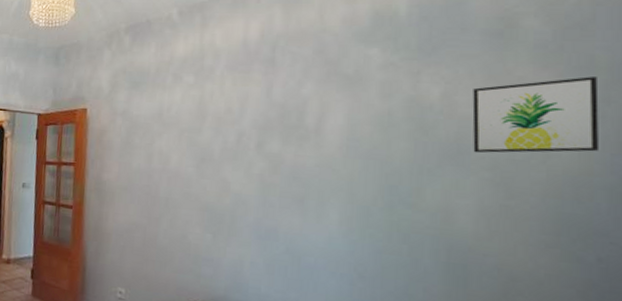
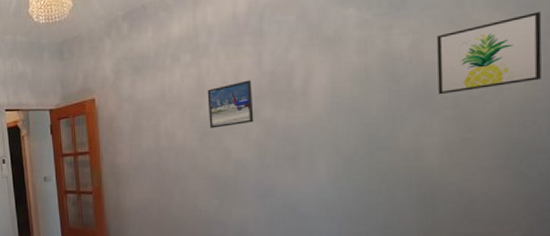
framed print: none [208,109,259,157] -> present [207,80,254,129]

